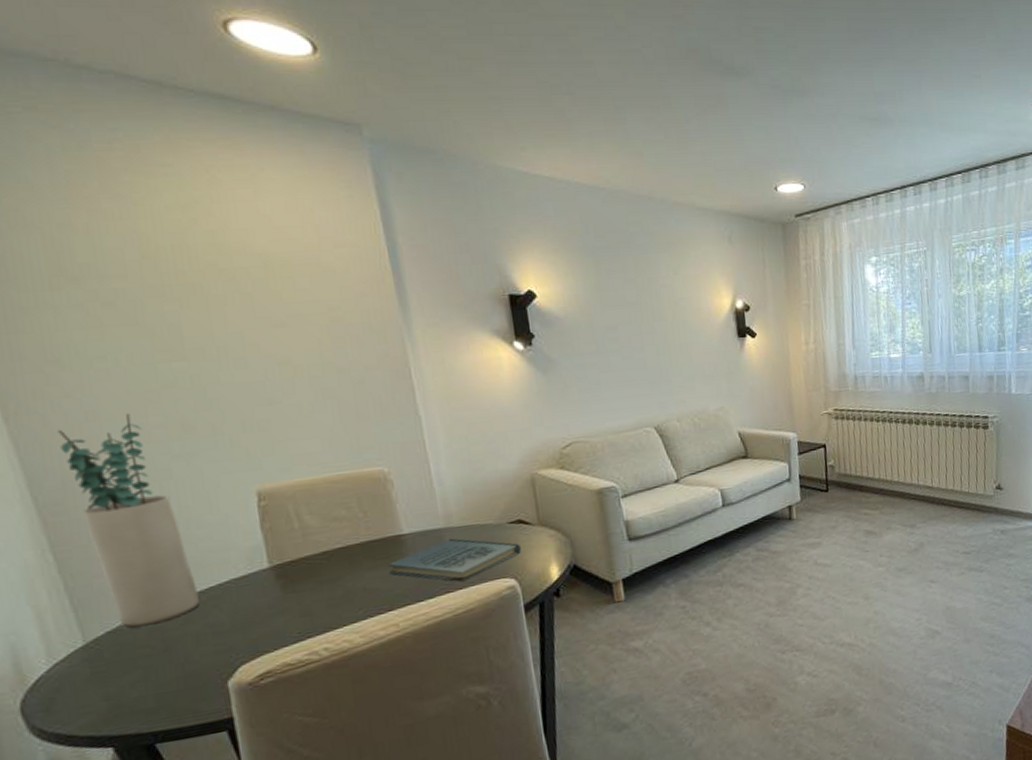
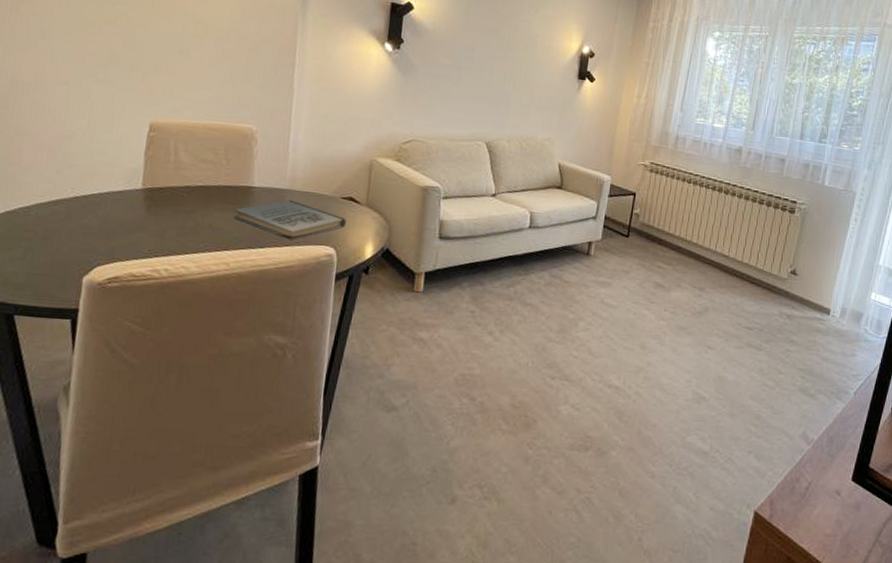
vase: present [58,413,201,628] -> none [17,37,85,215]

